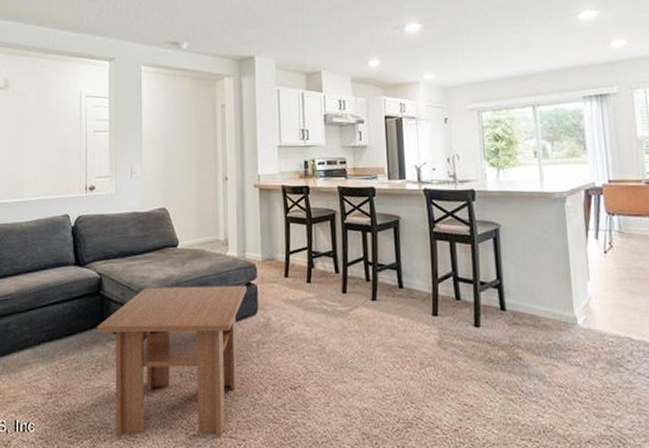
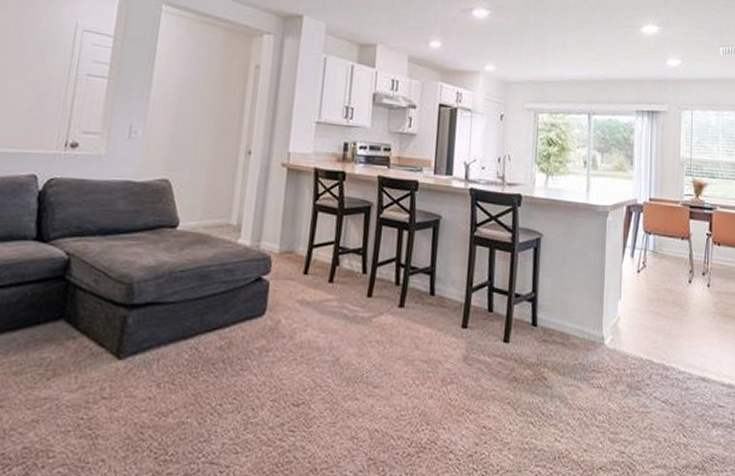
coffee table: present [97,285,247,437] -> none [53,274,257,462]

